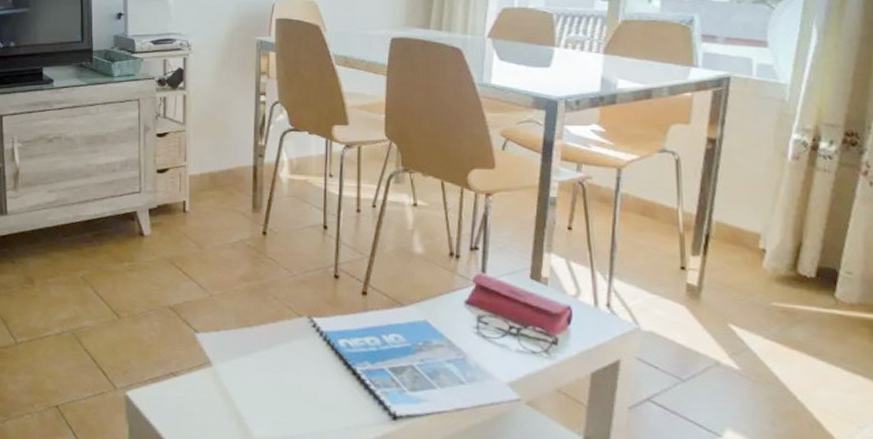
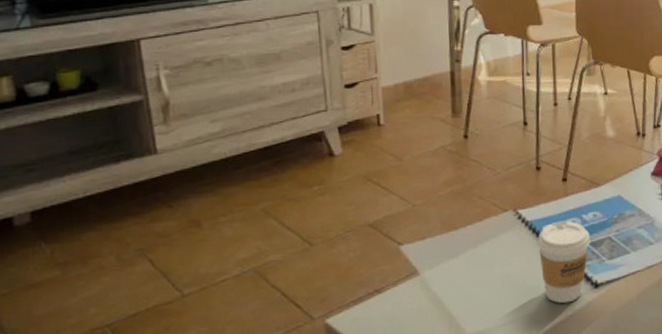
coffee cup: none [332,337,390,430] -> present [538,221,590,304]

